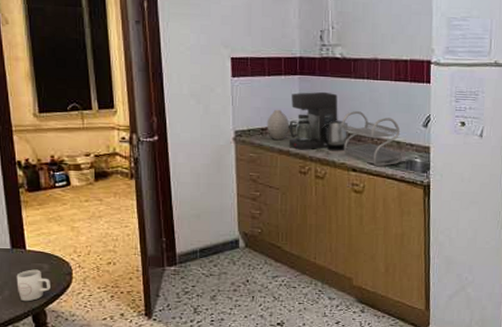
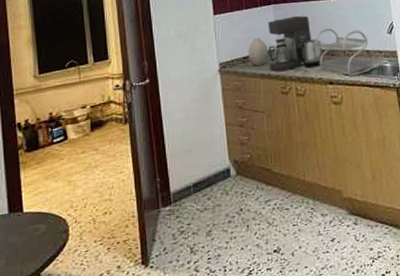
mug: present [16,269,51,302] -> none [13,231,47,270]

